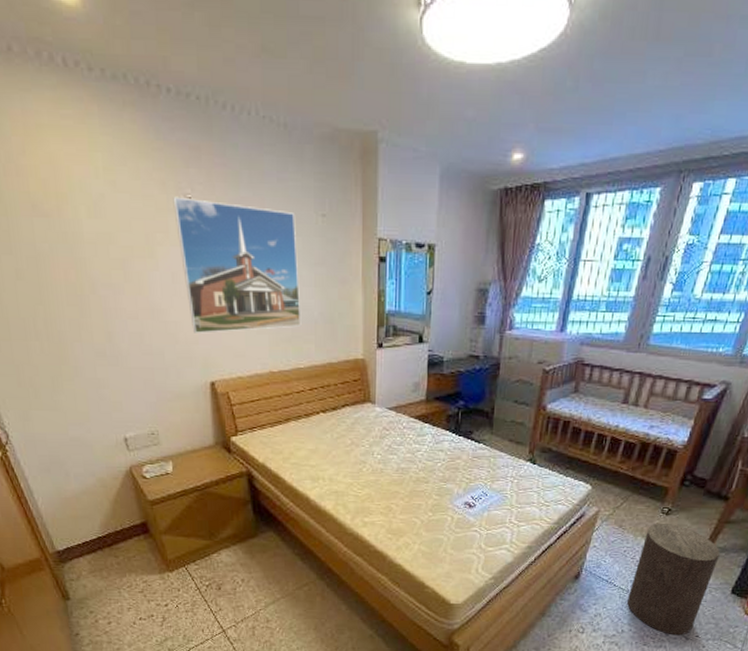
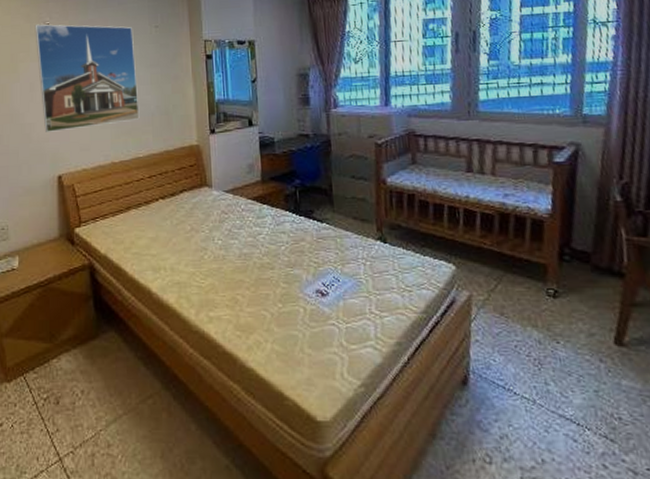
stool: present [627,524,720,635] -> none [535,309,640,468]

